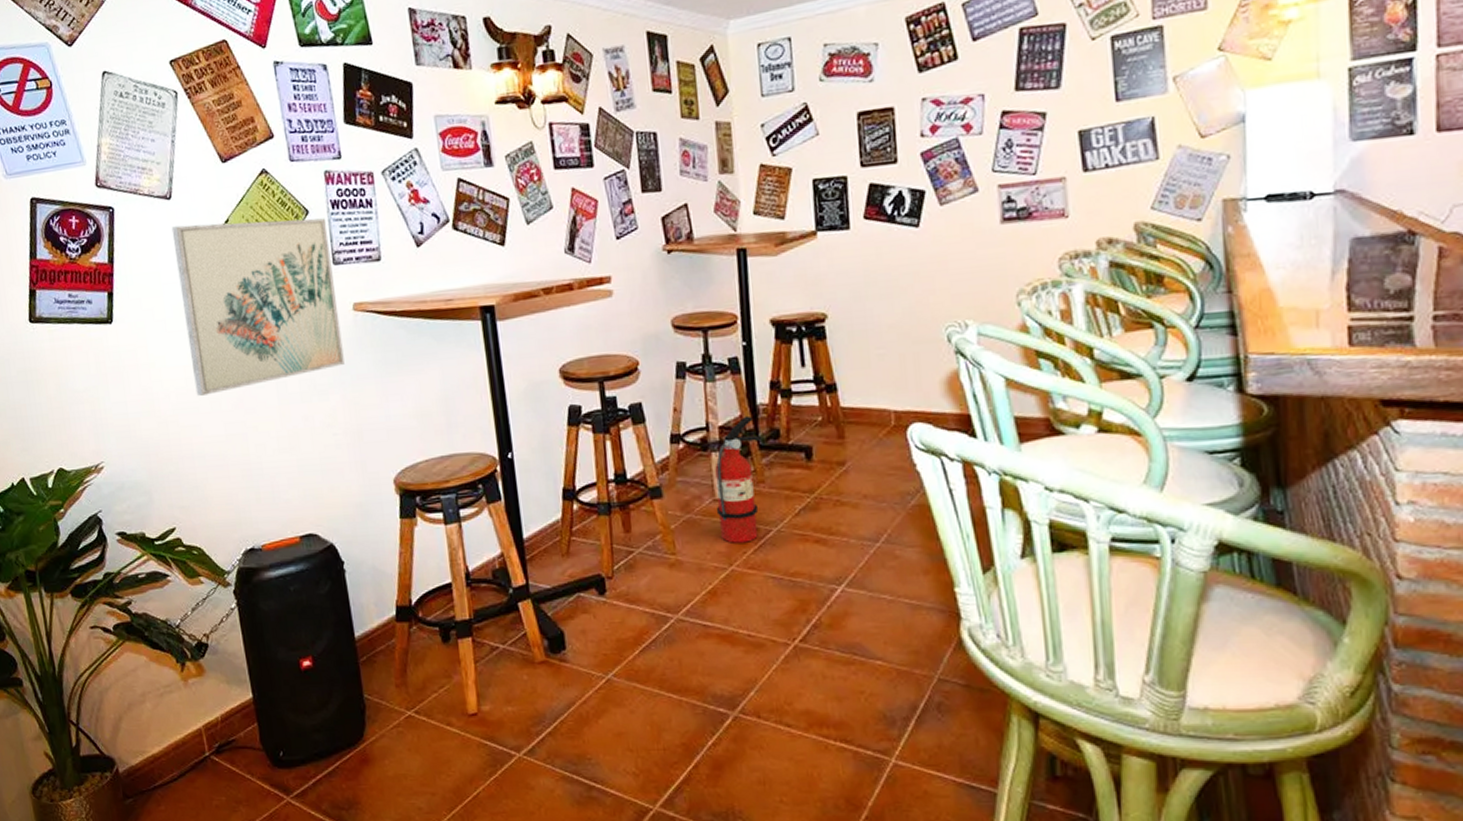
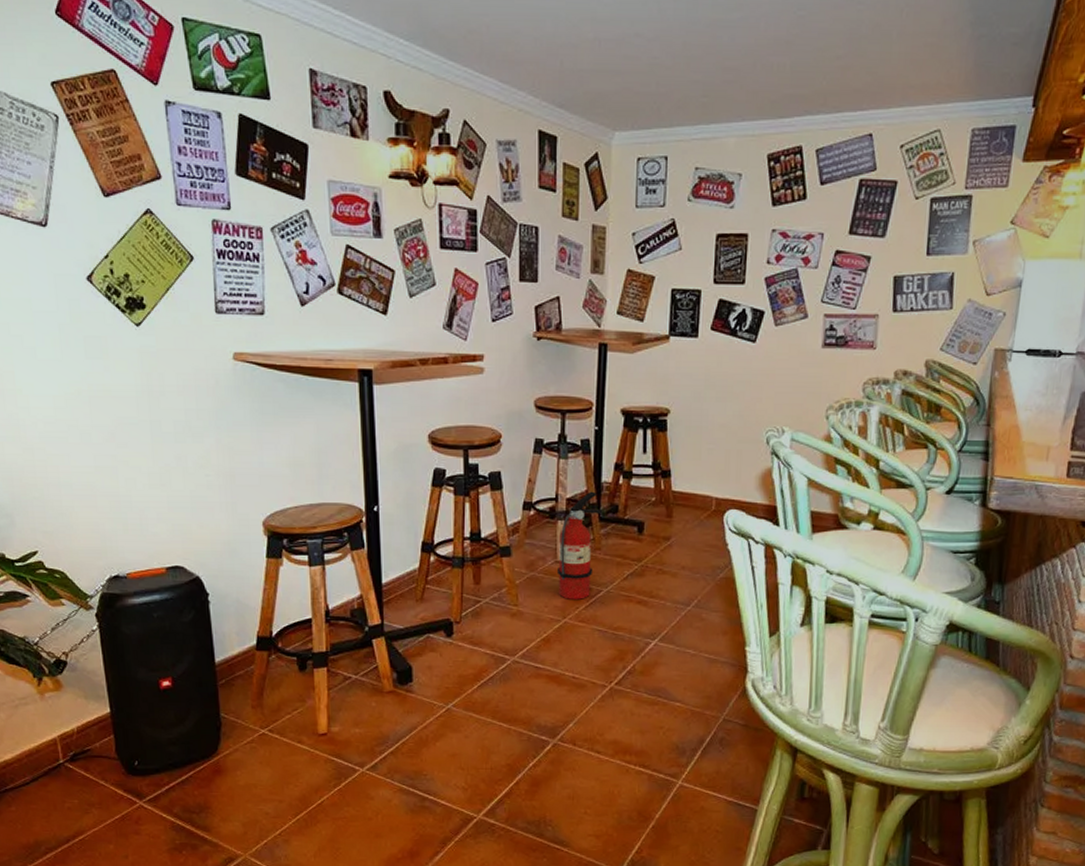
wall art: present [171,218,345,396] -> none [46,255,221,426]

